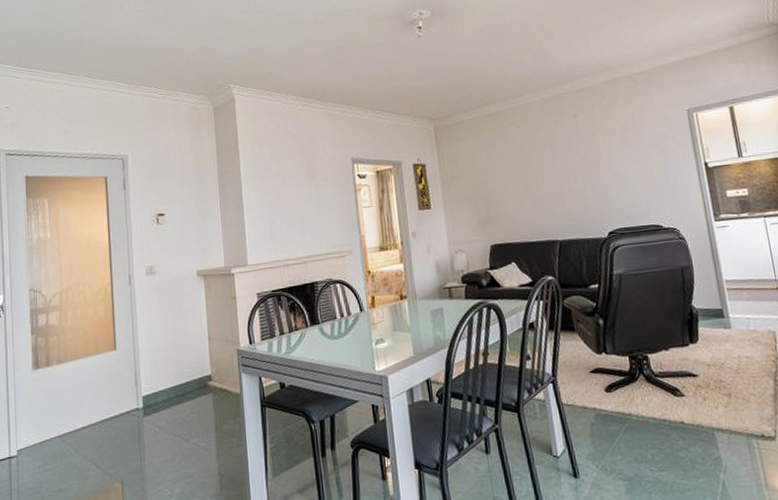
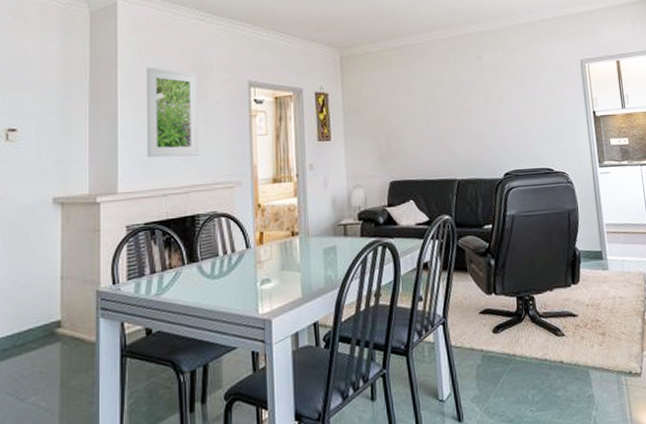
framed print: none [262,152,313,233] -> present [146,67,199,158]

